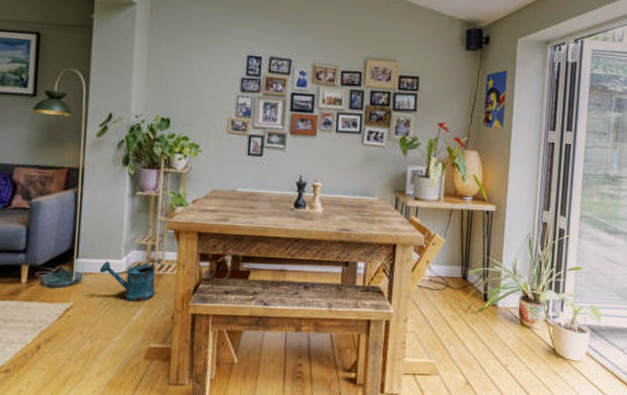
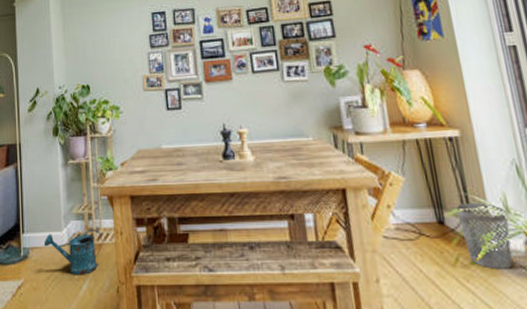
wastebasket: none [478,264,515,316] -> present [456,203,513,269]

